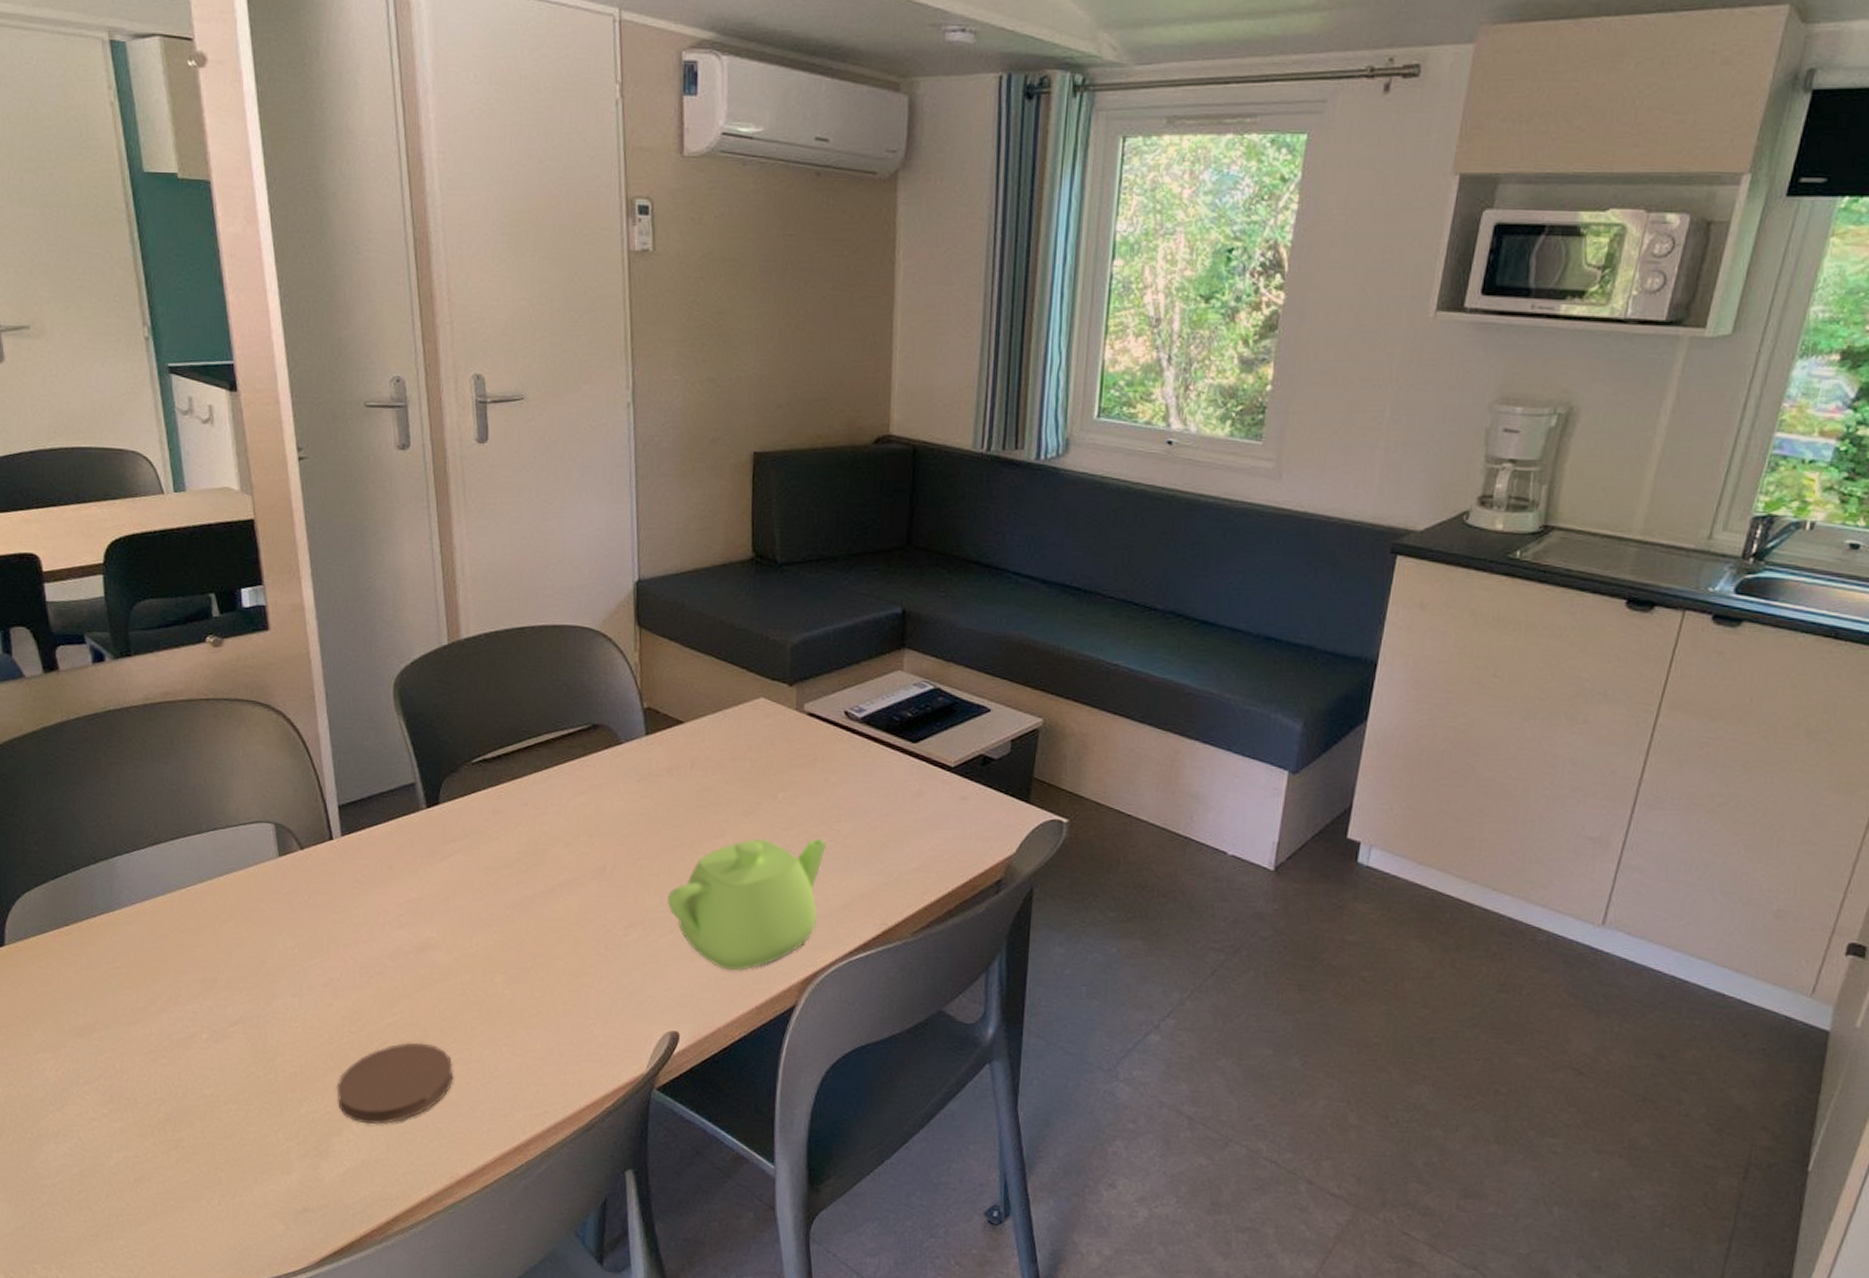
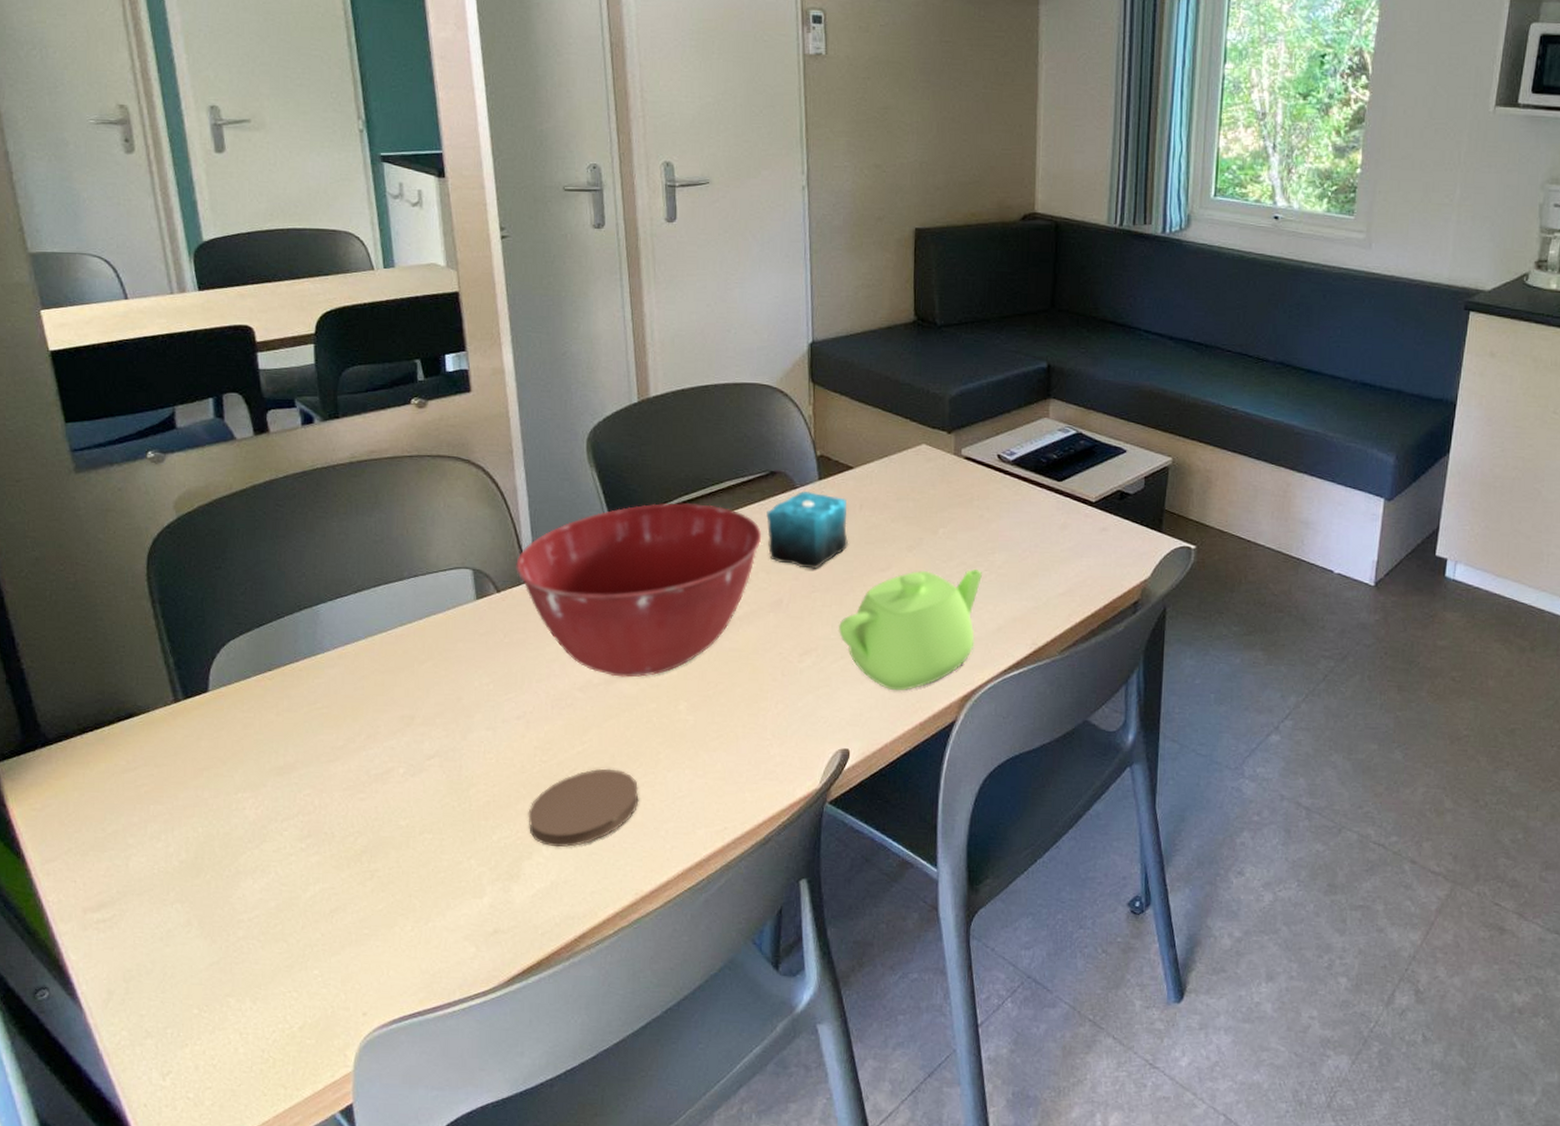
mixing bowl: none [318,757,584,946] -> present [515,503,762,678]
candle: none [588,746,678,834] -> present [766,490,848,569]

